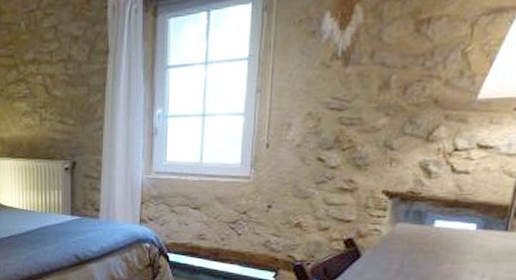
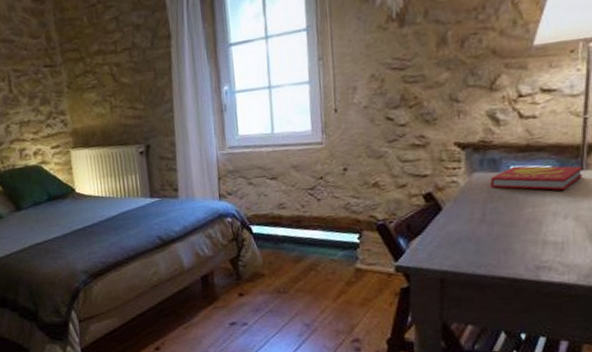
book: none [413,220,508,250] -> present [490,165,583,191]

